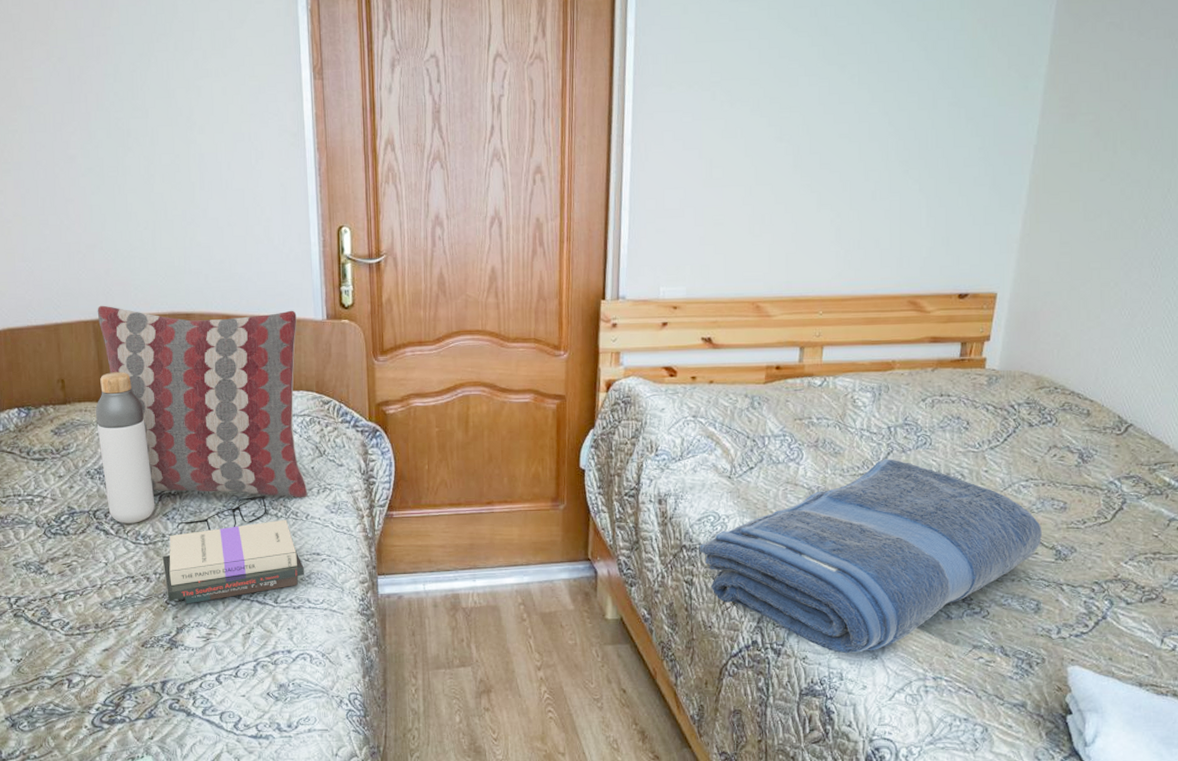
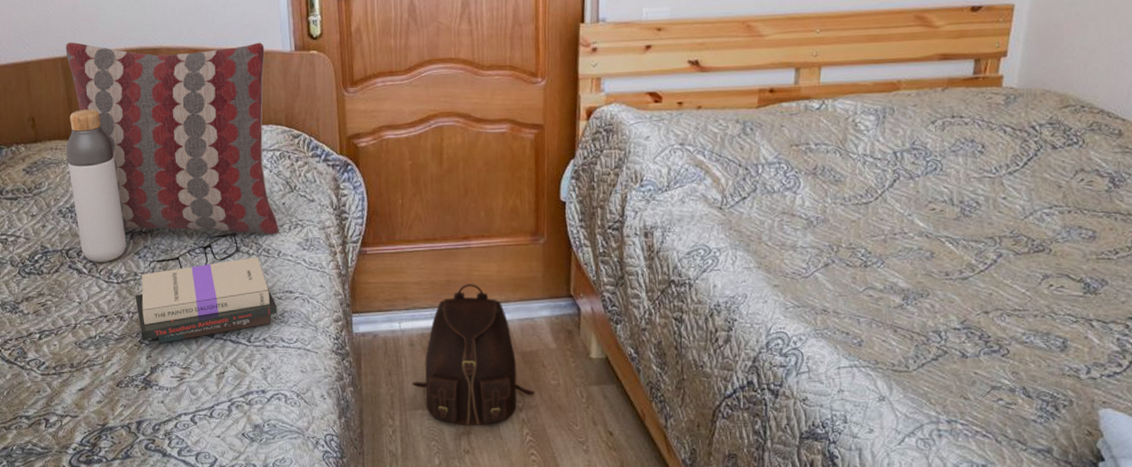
backpack: none [435,547,553,684] -> present [412,284,535,425]
towel: present [699,459,1042,654] -> none [688,186,1068,395]

